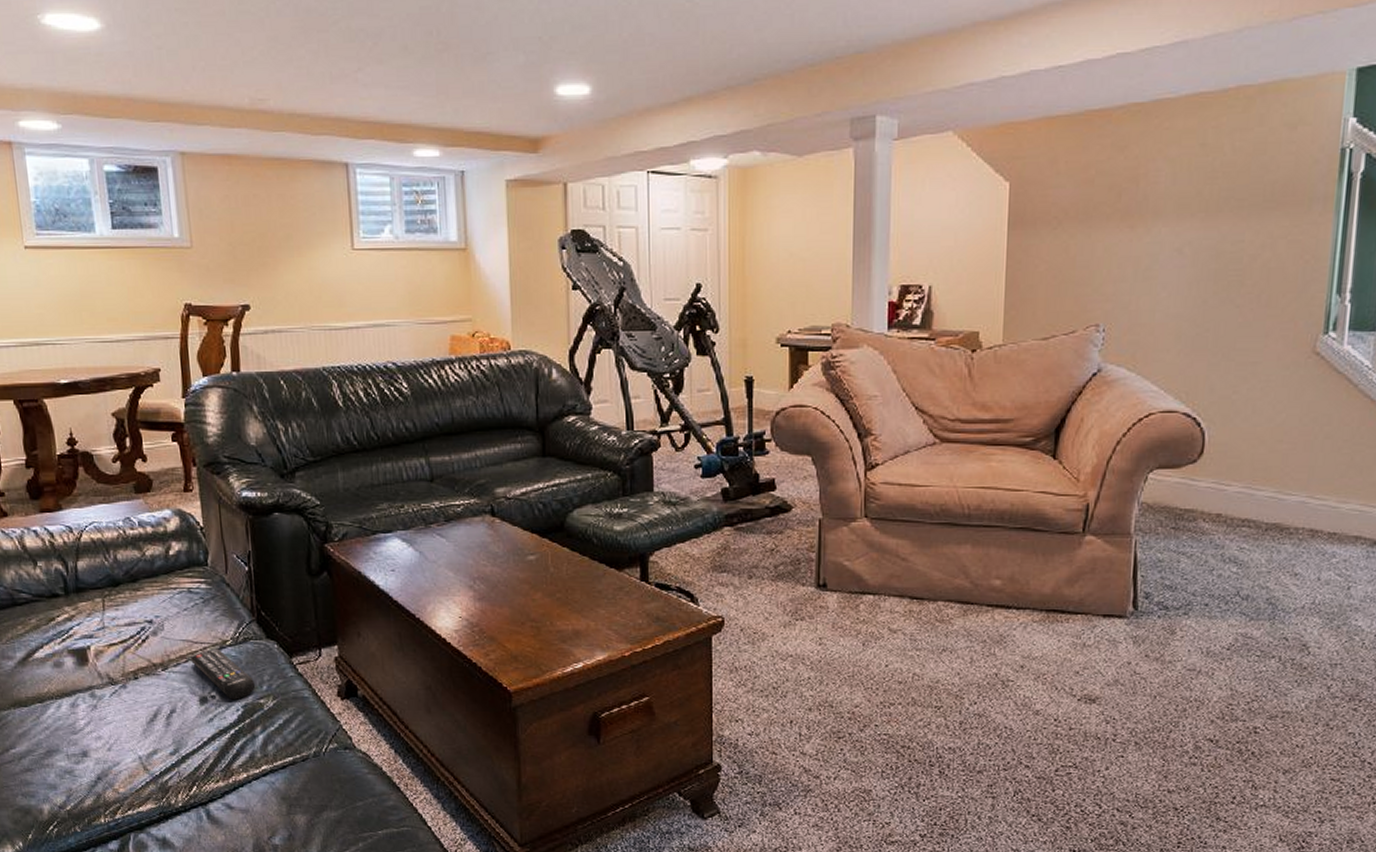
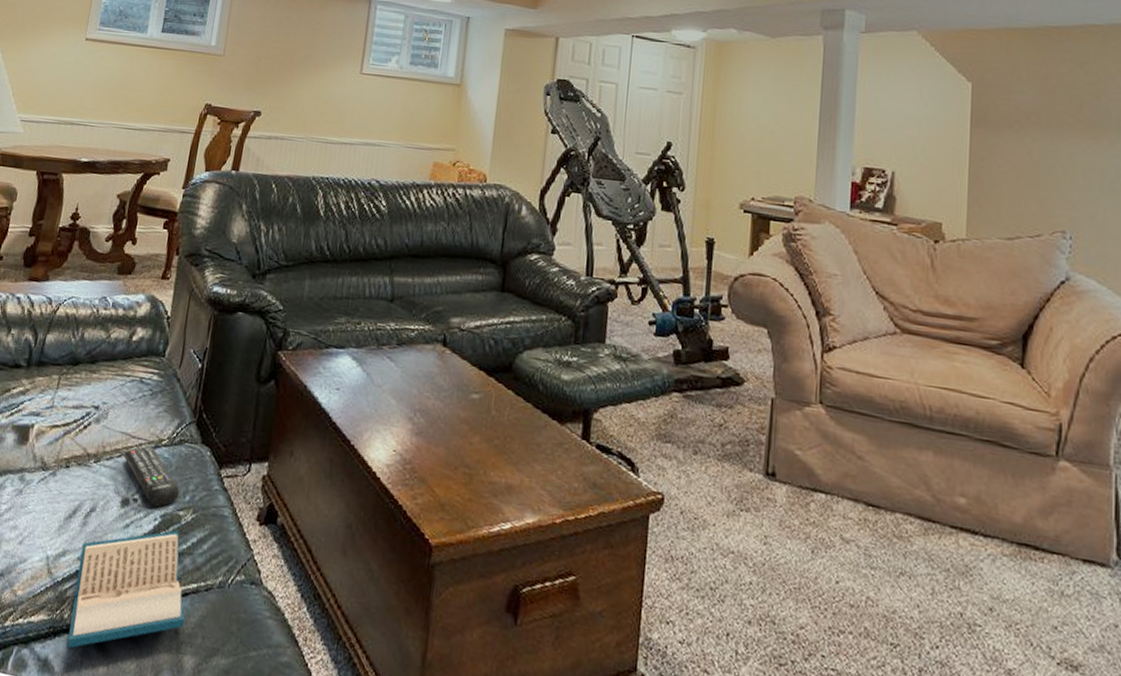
hardback book: none [171,716,289,827] -> present [67,530,185,648]

